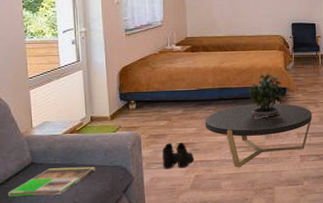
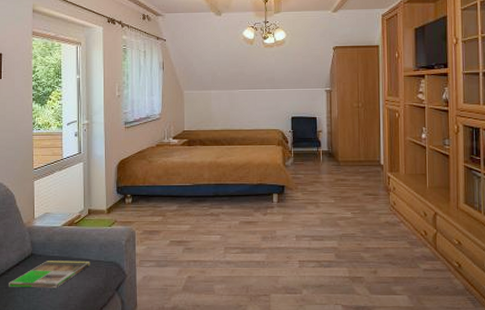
boots: present [162,142,194,169] -> none [155,239,187,267]
coffee table: present [204,103,312,168] -> none [199,202,313,270]
potted plant: present [248,73,283,119] -> none [244,169,281,218]

